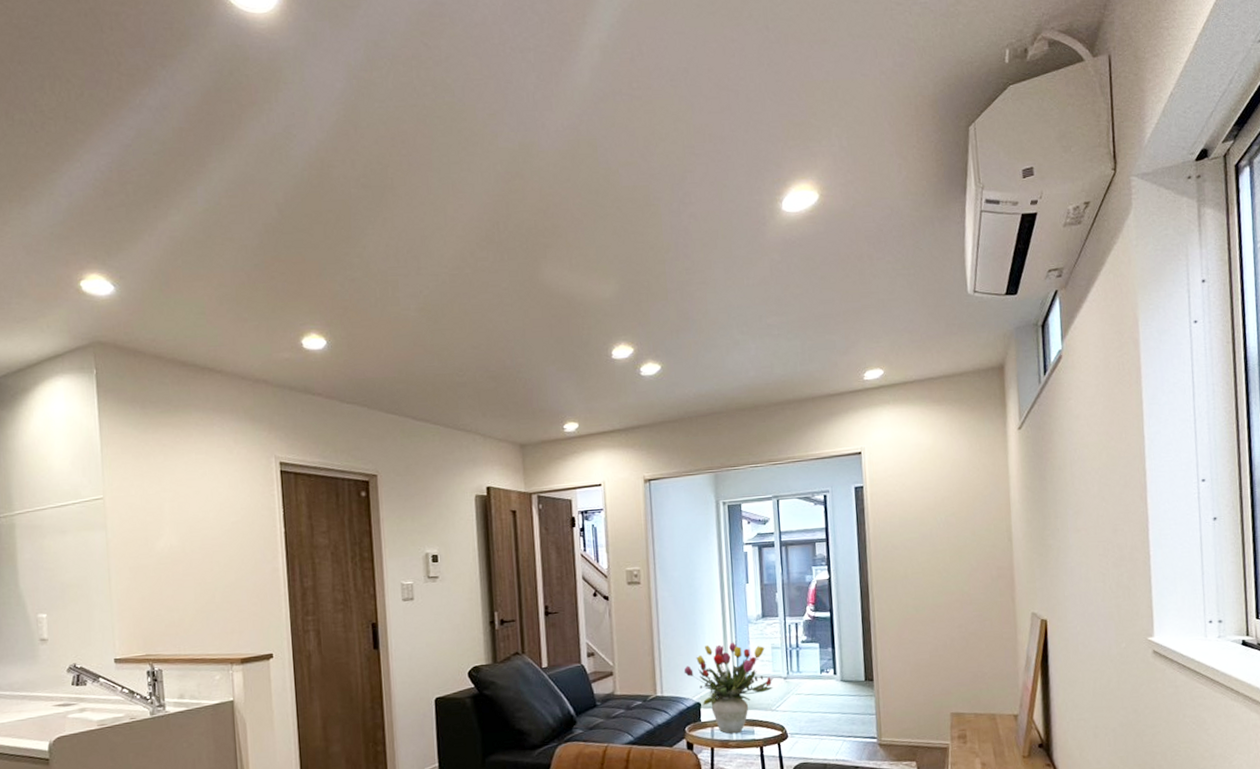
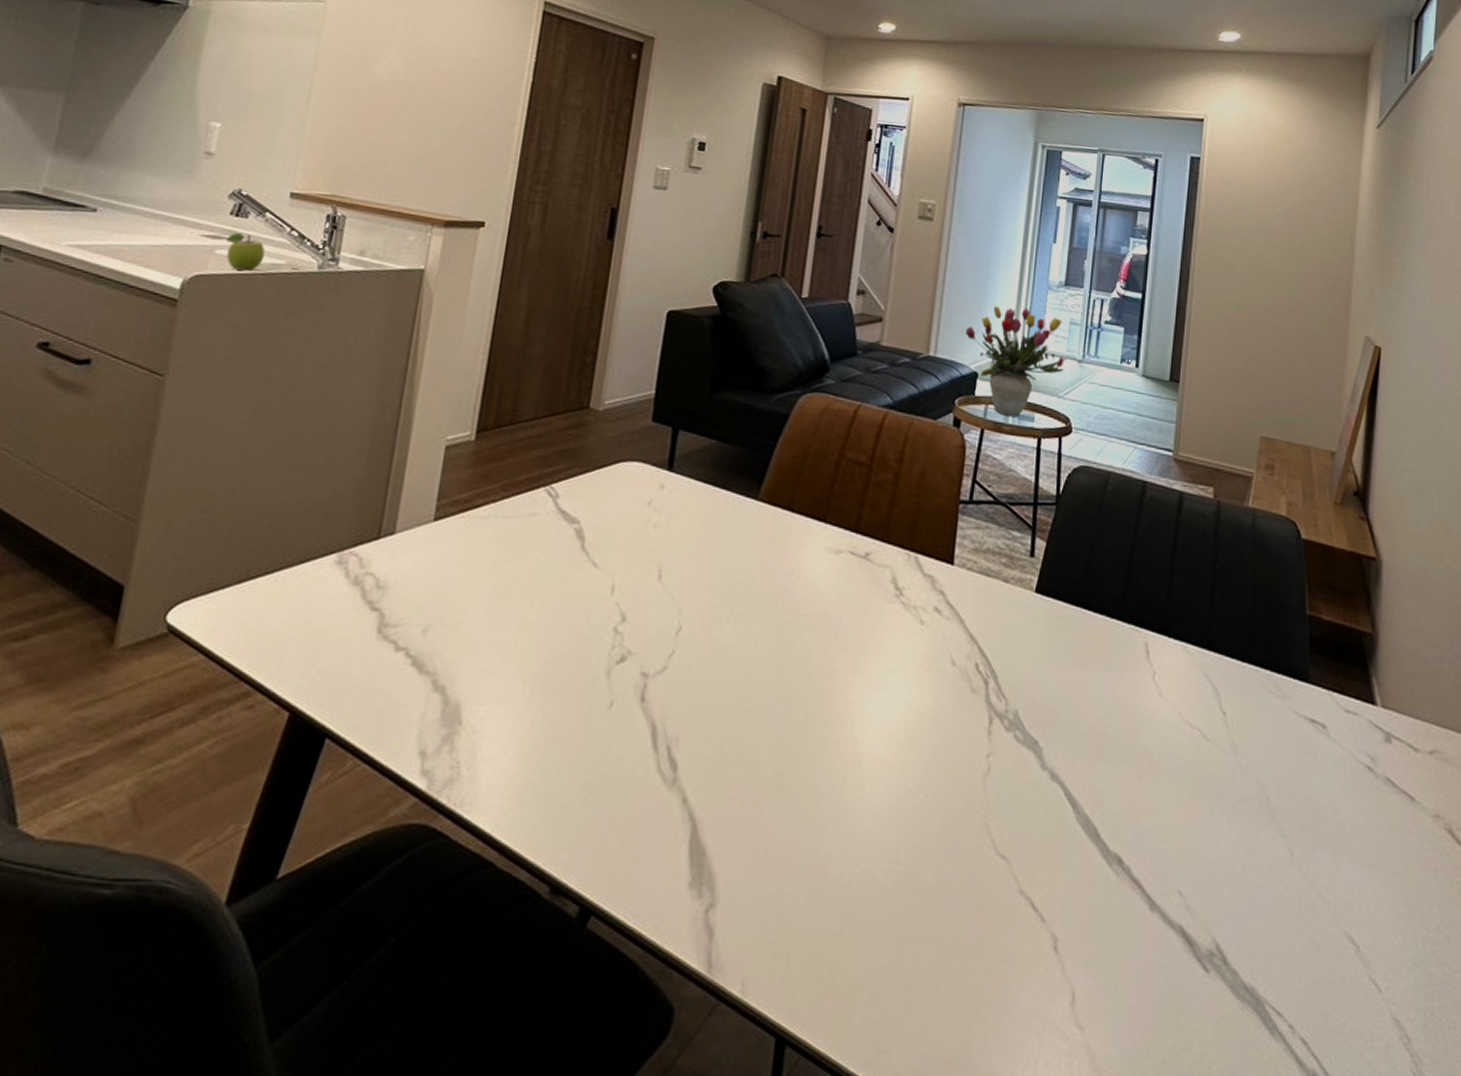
fruit: none [74,698,107,728] -> present [226,232,266,272]

